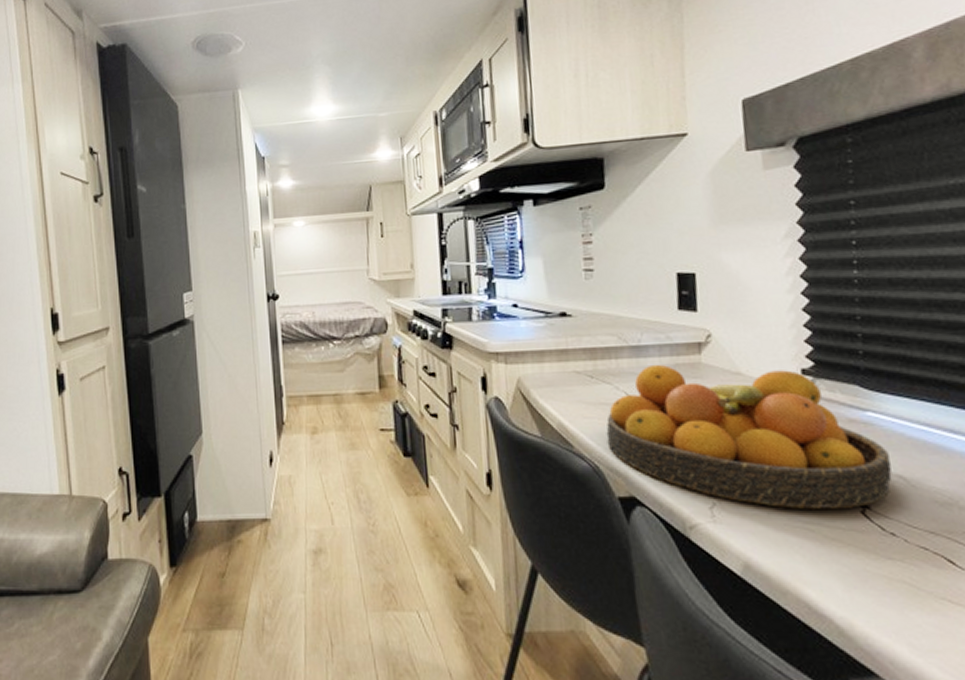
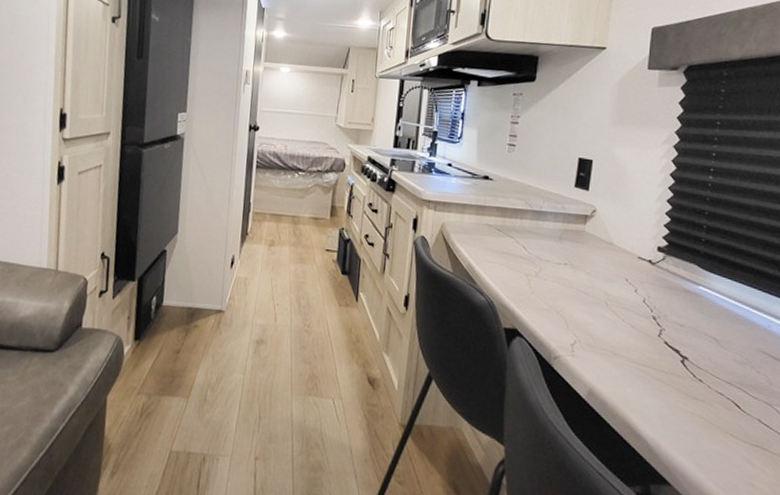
fruit bowl: present [606,364,892,509] -> none [503,227,709,358]

